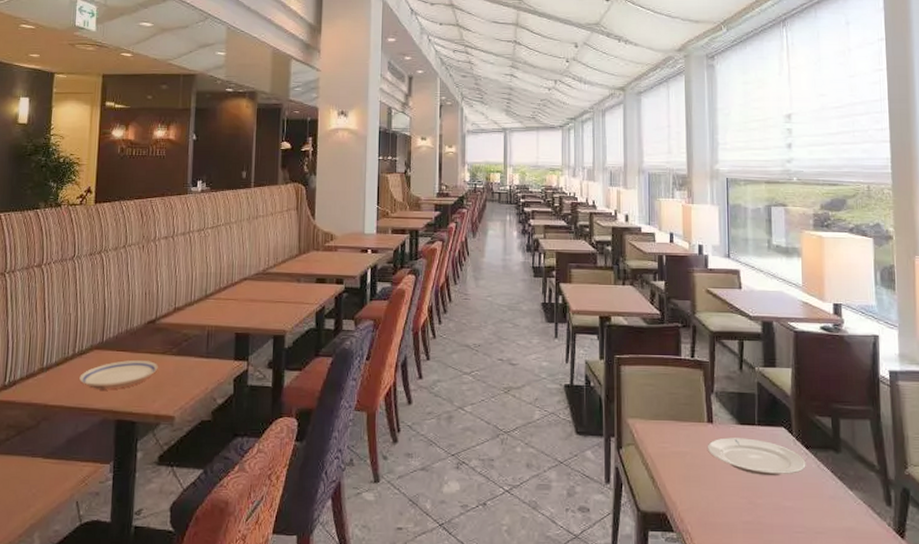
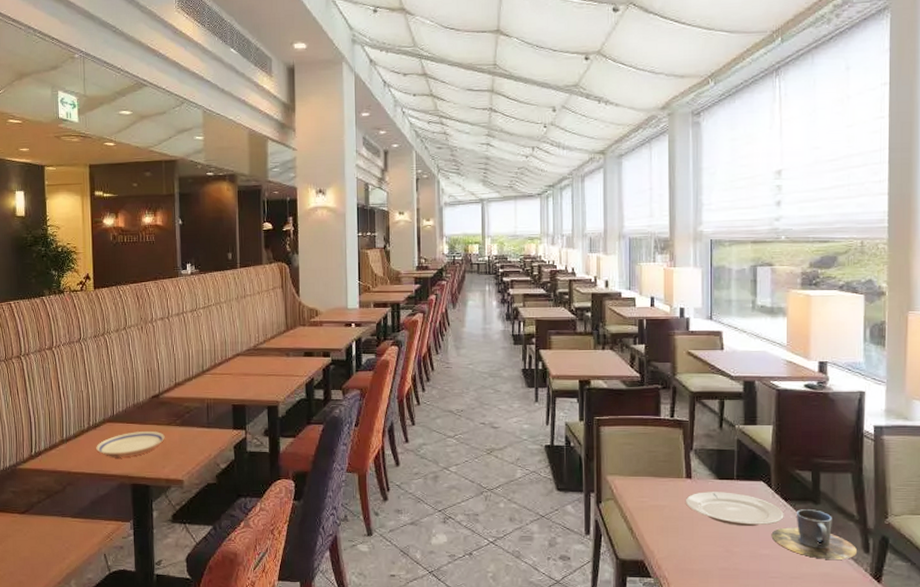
cup: none [794,458,880,513] -> present [771,509,858,560]

